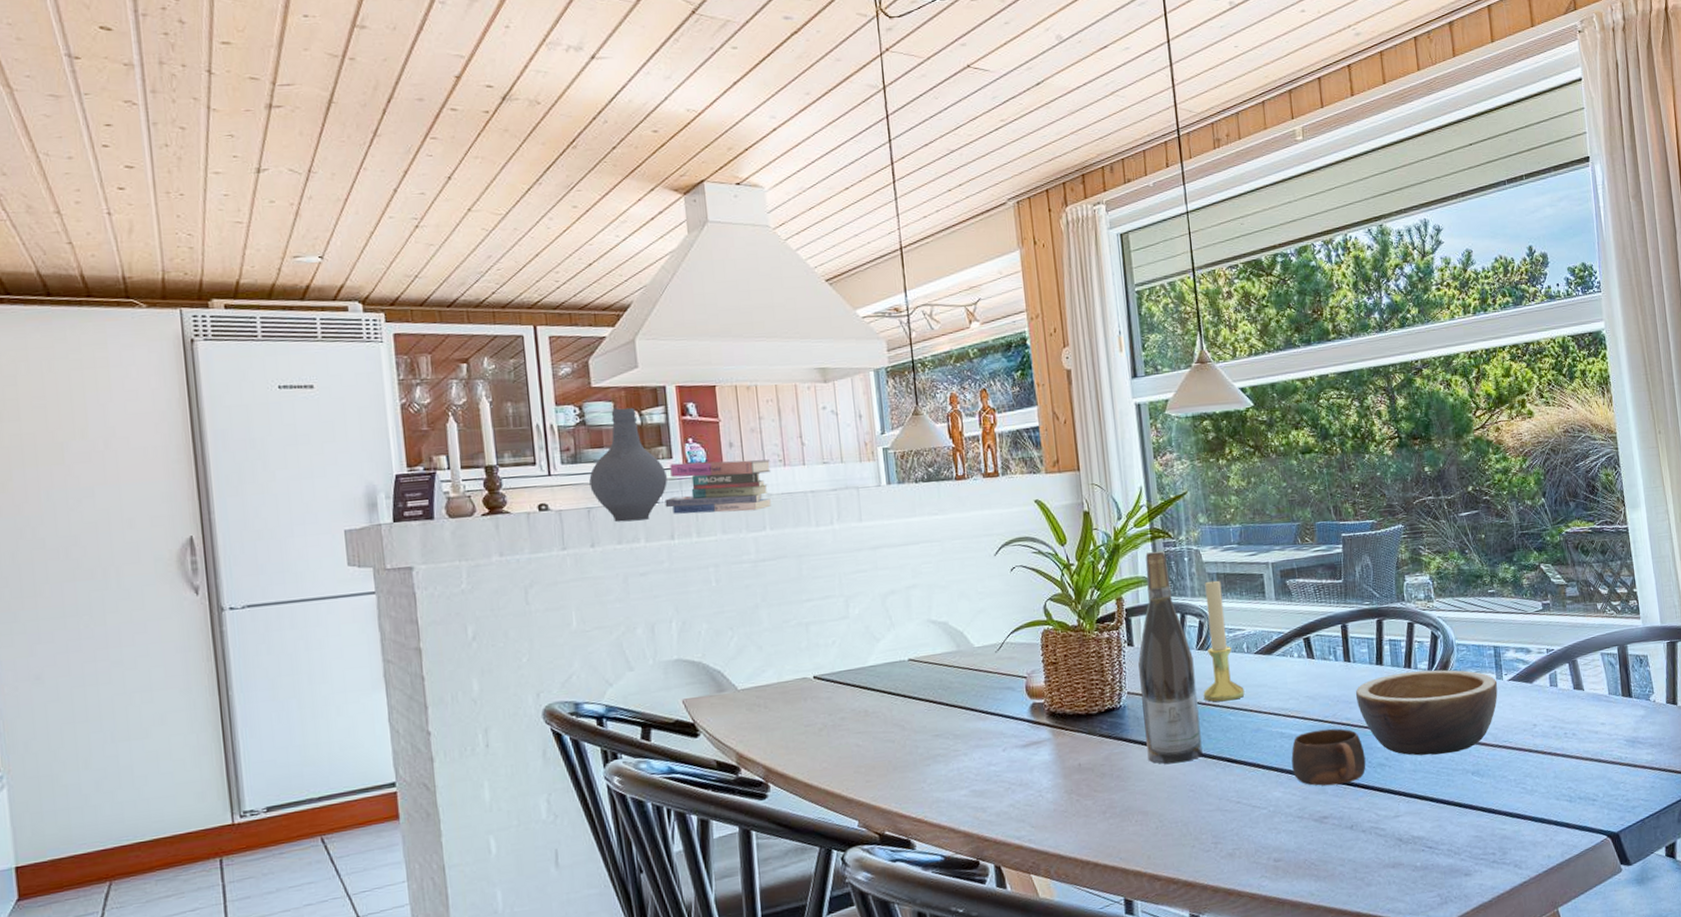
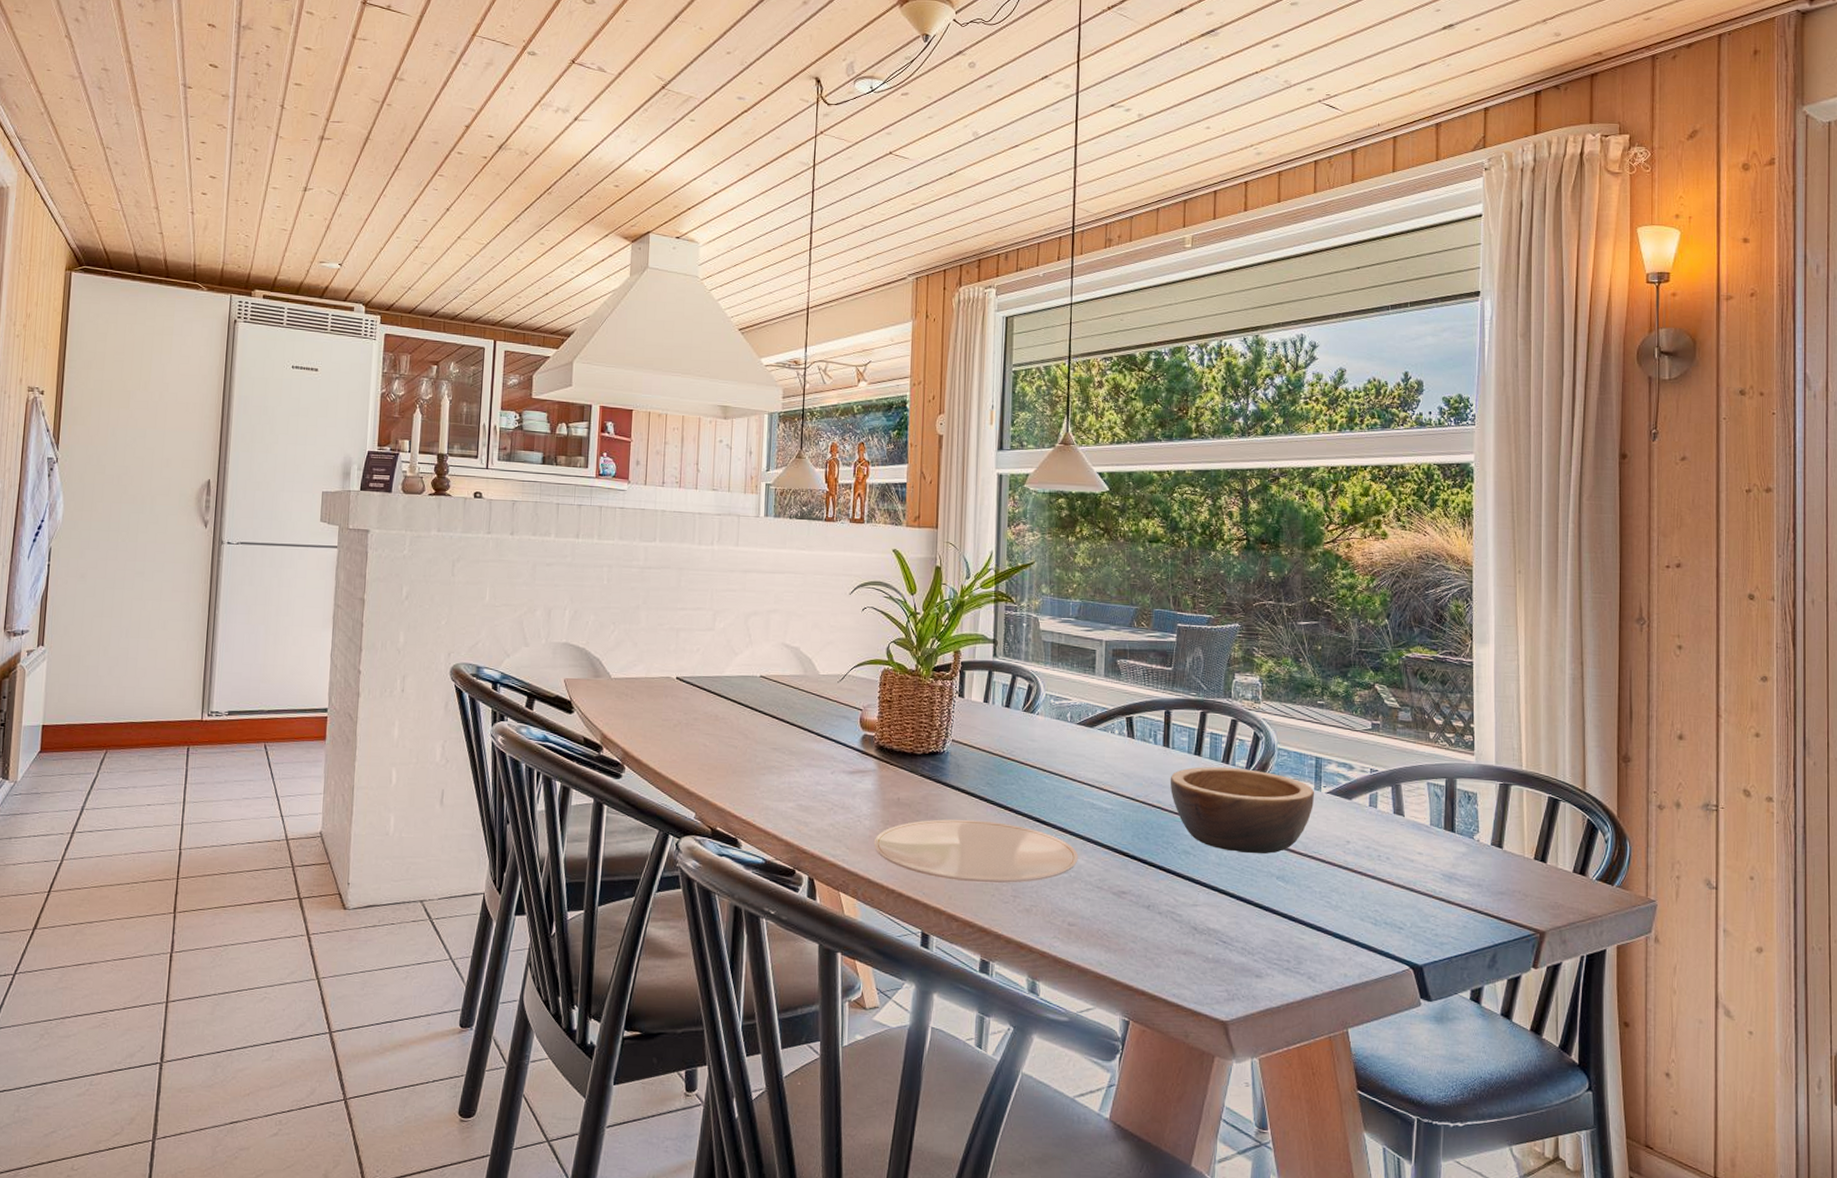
ceramic jug: present [589,407,667,523] -> none [518,419,581,518]
books: present [665,459,771,514] -> none [576,473,668,523]
plate: none [1059,769,1275,840] -> present [873,819,1078,884]
wine bottle: present [1138,550,1203,764] -> none [962,612,1018,815]
candle holder: present [1203,577,1245,702] -> none [1022,645,1063,765]
cup: present [1291,728,1366,786] -> none [1098,807,1172,864]

